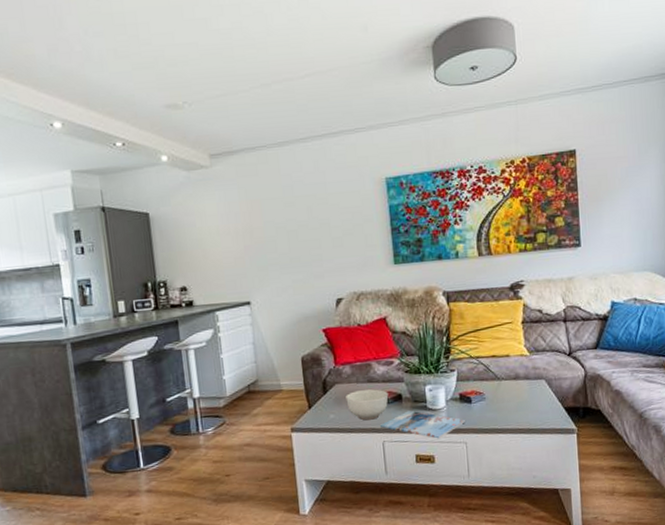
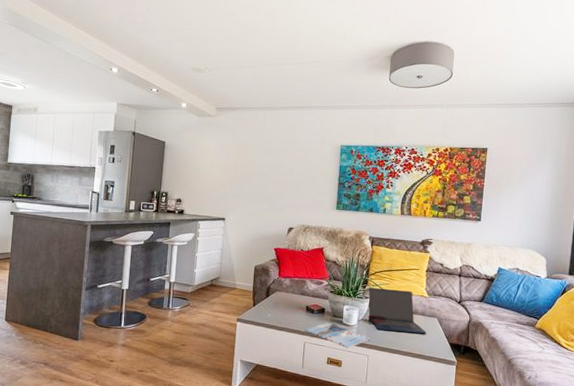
bowl: present [346,388,389,421] -> none [282,299,315,324]
laptop: none [453,351,534,409] -> present [368,288,426,335]

